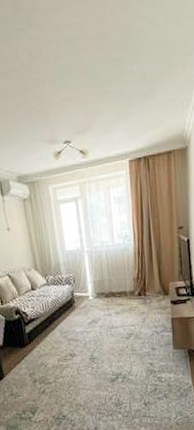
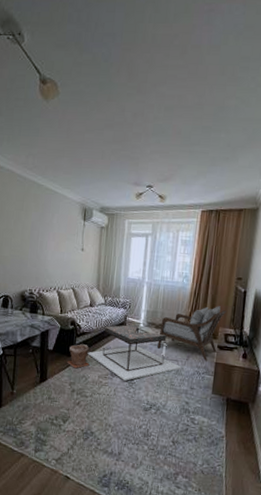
plant pot: none [20,331,46,358] -> present [67,344,90,369]
coffee table: none [41,297,140,358] -> present [87,323,182,381]
armchair: none [110,260,173,319] -> present [157,306,226,361]

